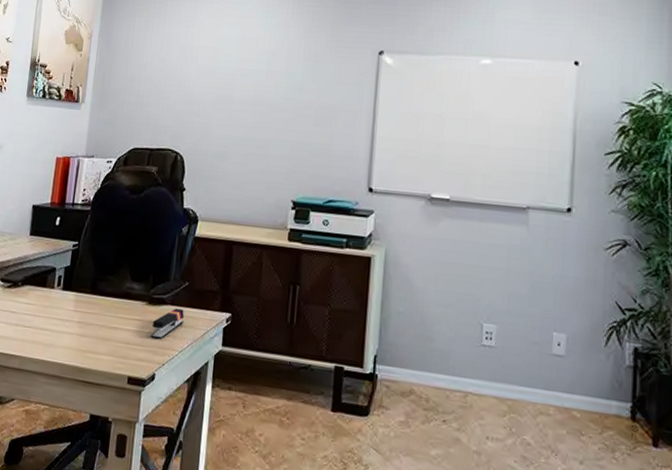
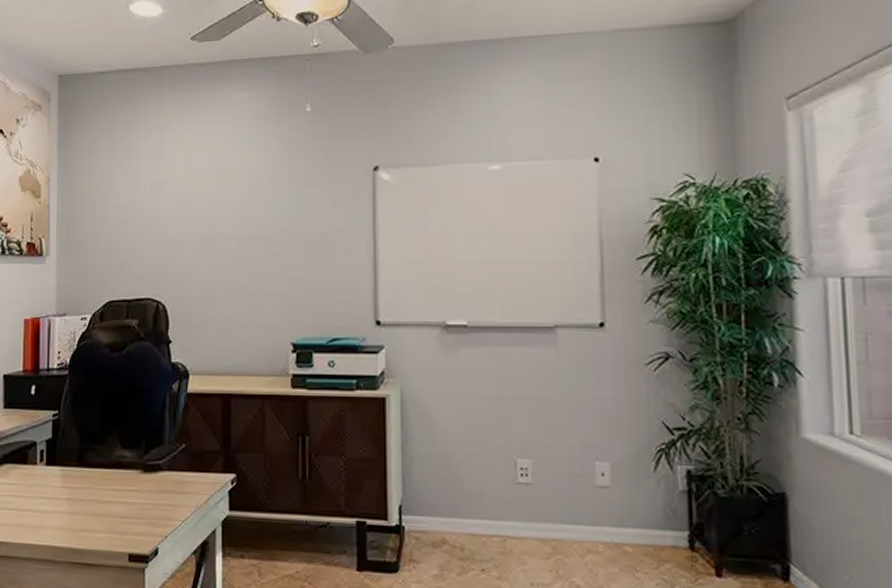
stapler: present [150,308,185,340] -> none [149,474,185,511]

